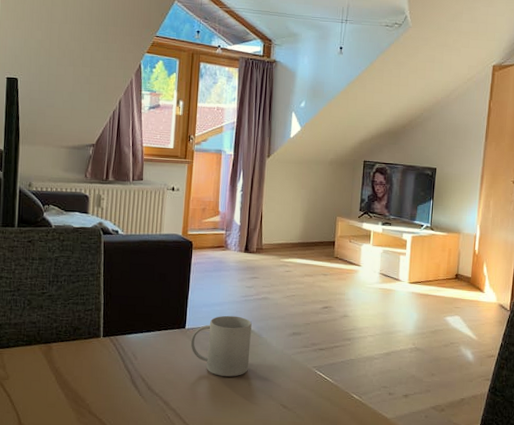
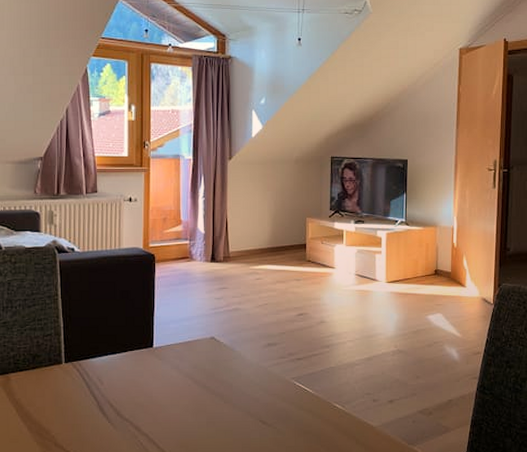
mug: present [190,315,252,377] -> none [159,330,224,395]

